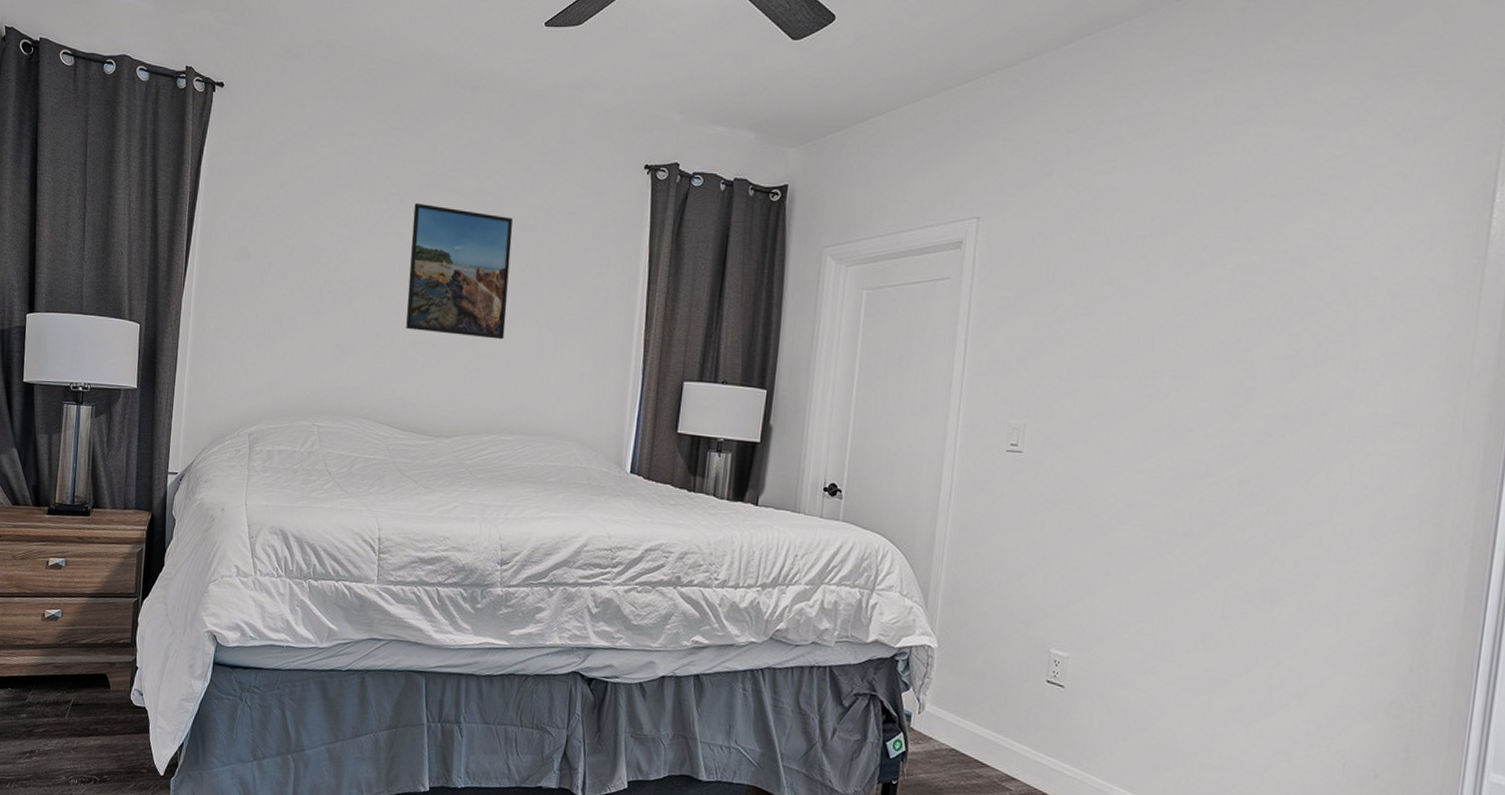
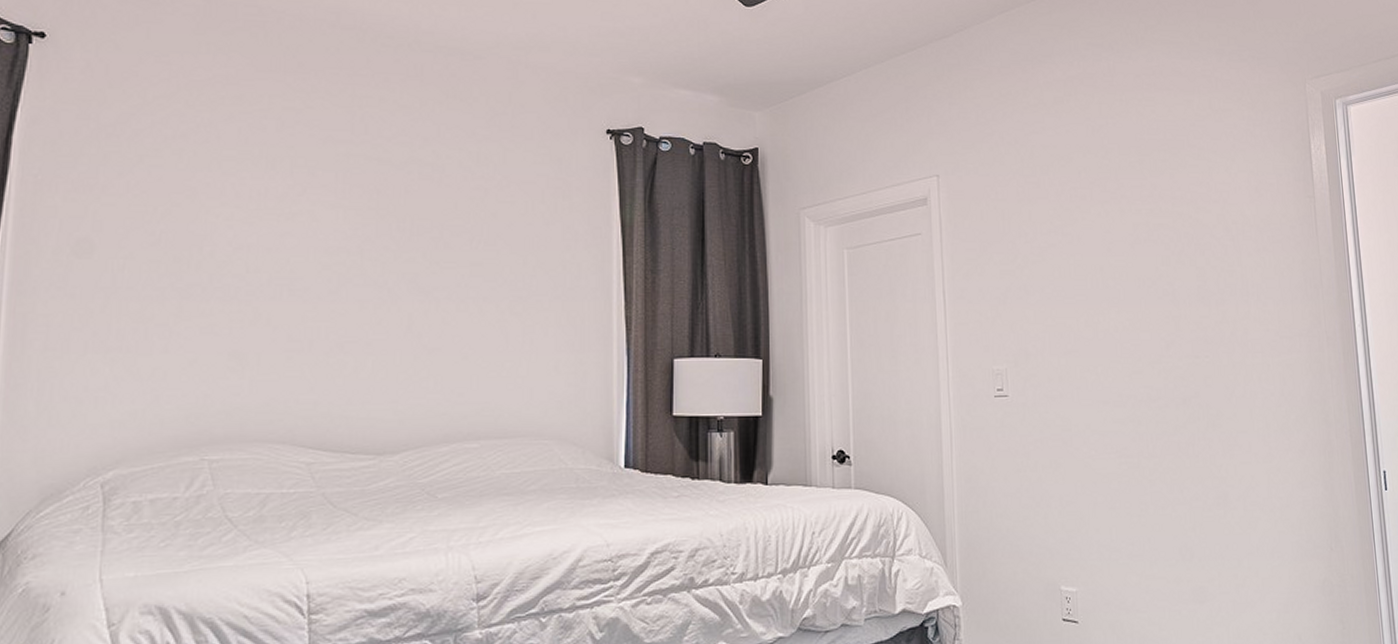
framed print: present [406,203,513,340] -> none [327,177,459,330]

